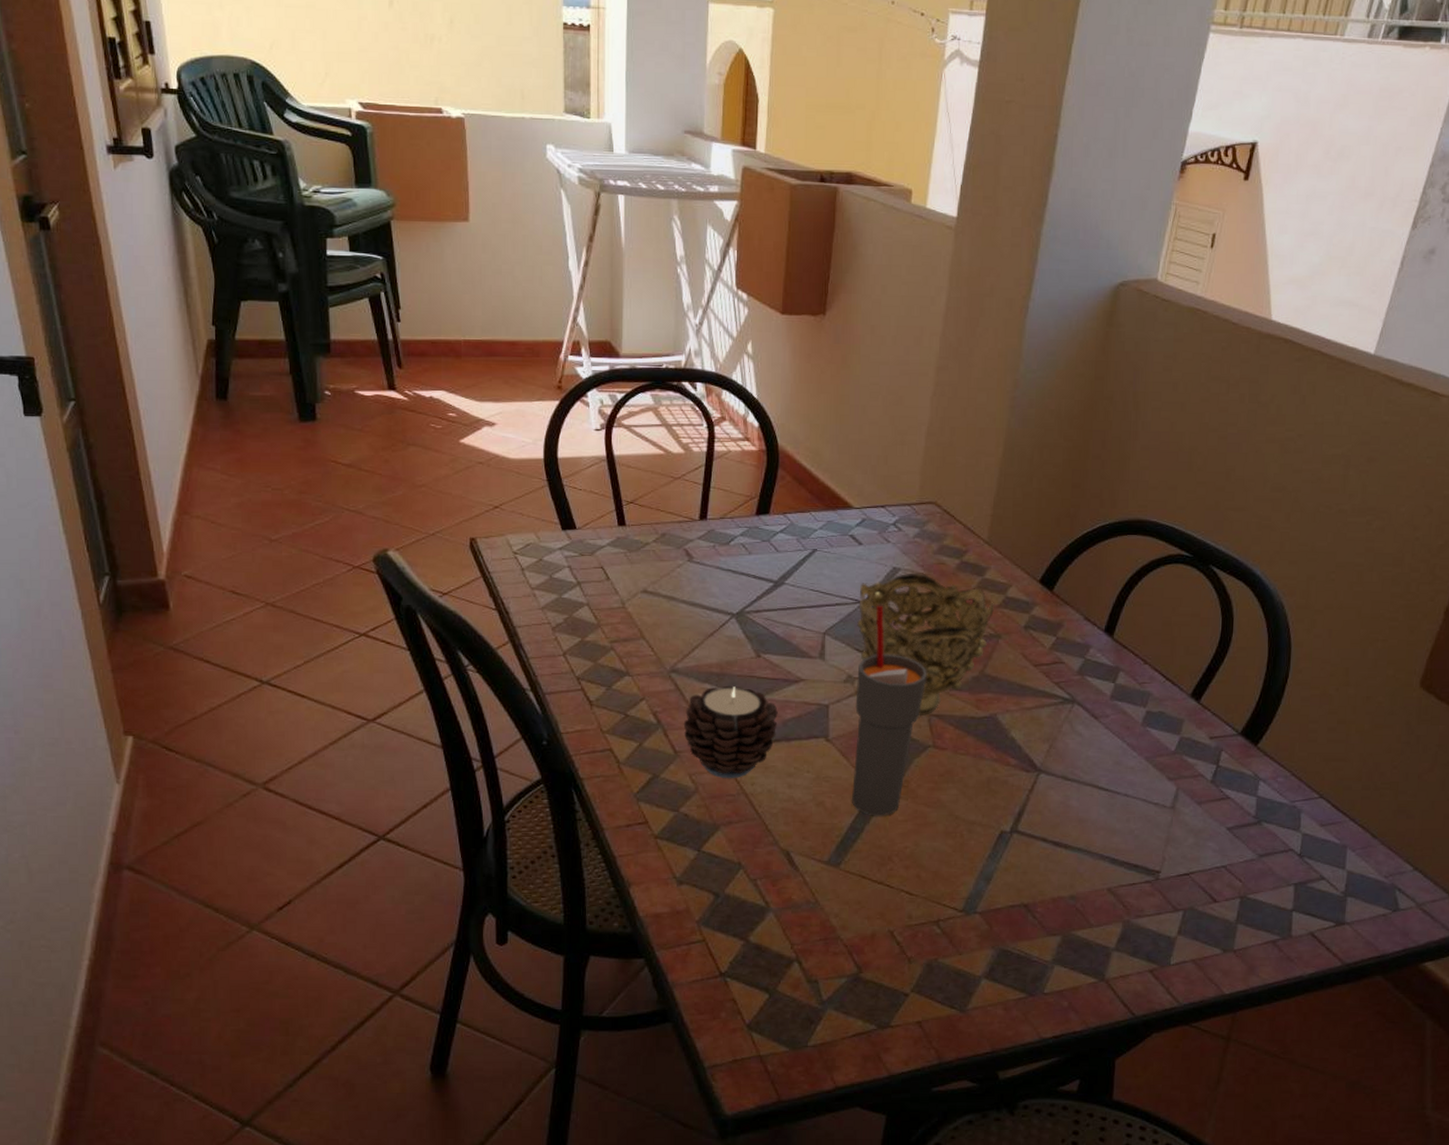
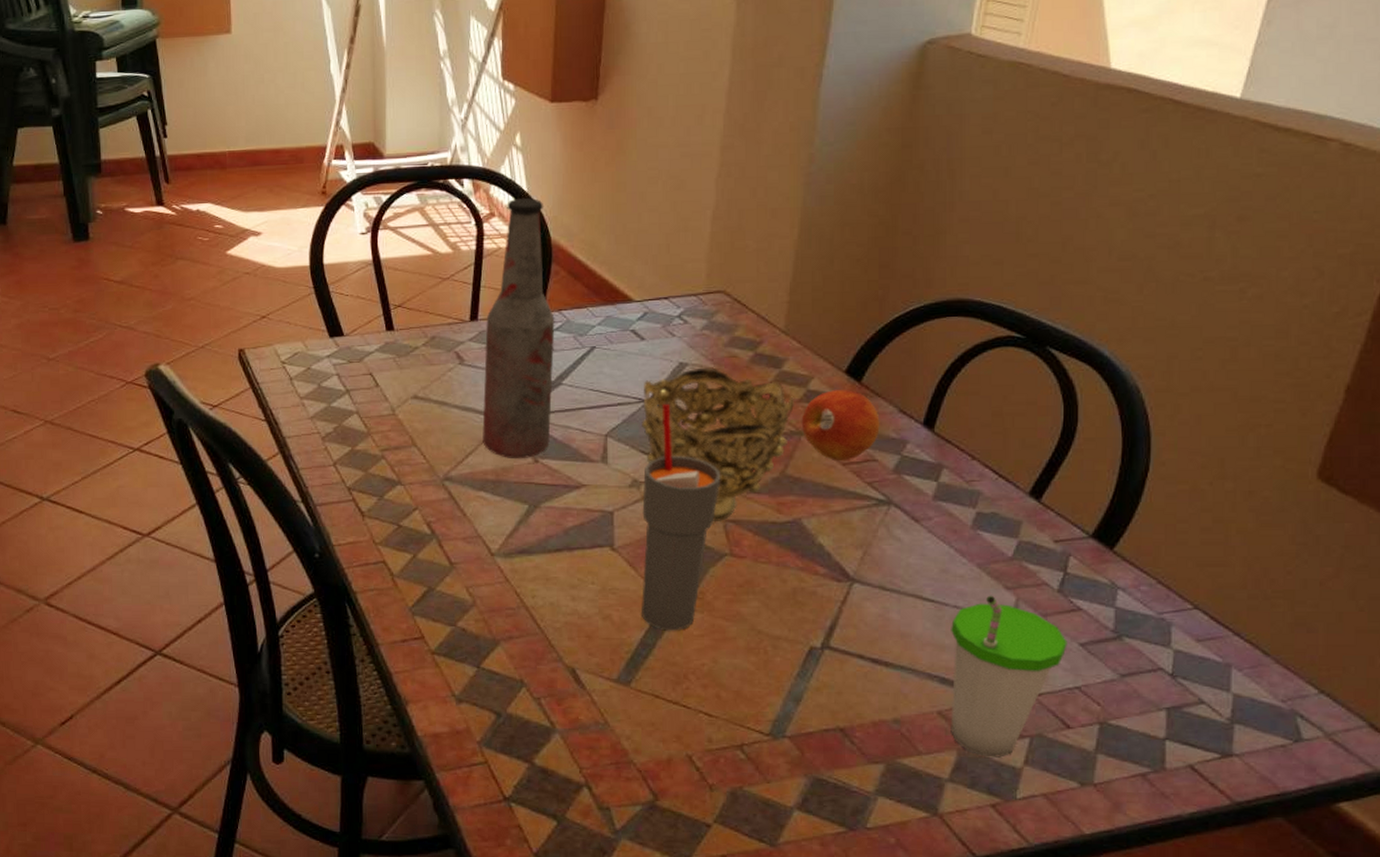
candle: present [683,685,778,779] -> none [458,493,559,592]
bottle: none [708,404,780,654] -> present [482,197,555,459]
fruit: none [999,596,1068,663] -> present [801,389,880,461]
cup: none [1118,785,1217,929] -> present [951,595,1067,758]

